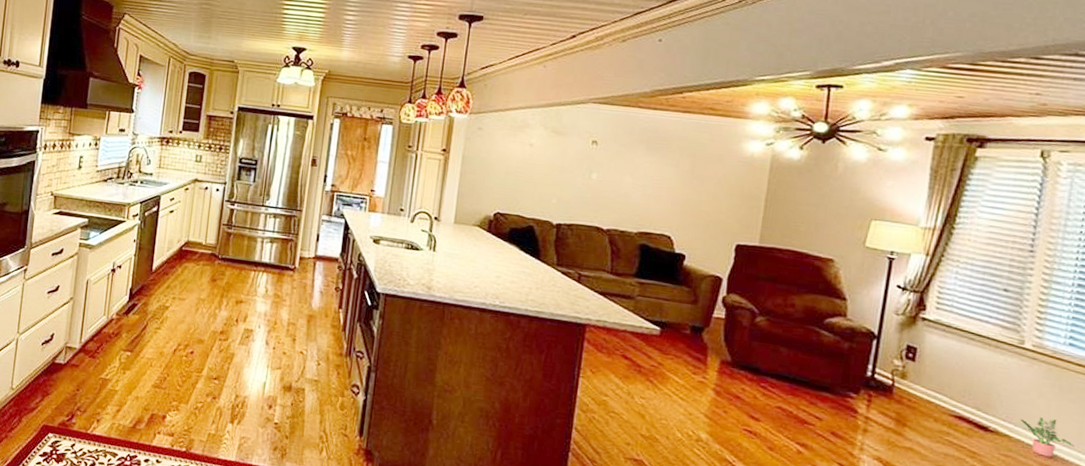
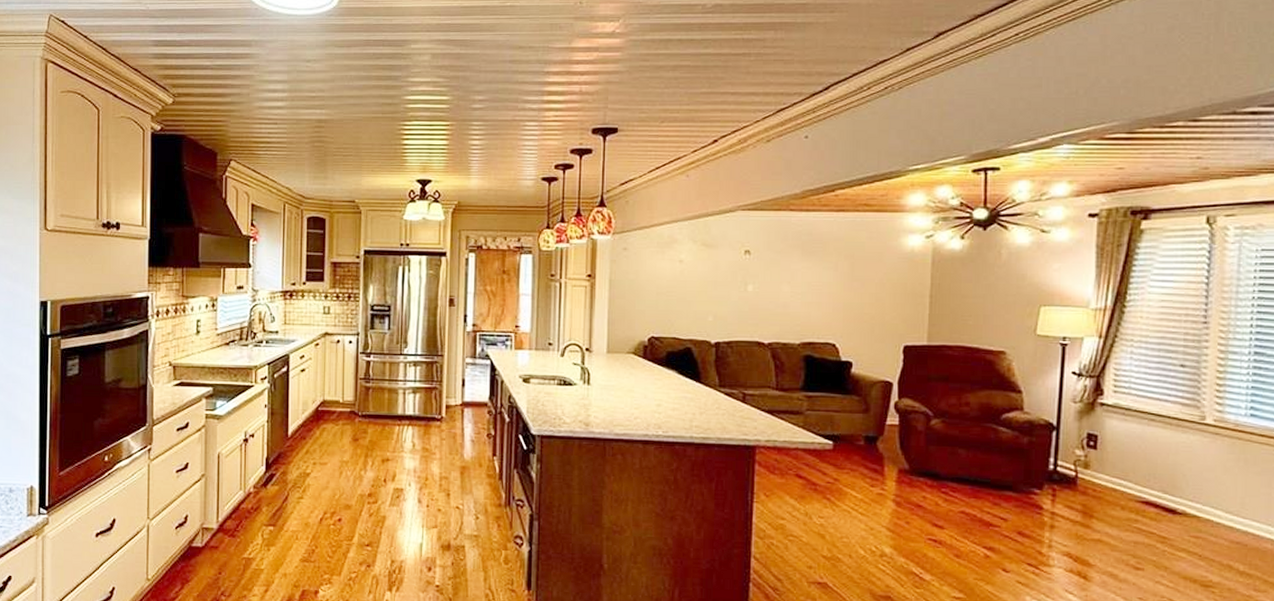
potted plant: present [1021,417,1075,457] -> none [1208,494,1264,534]

